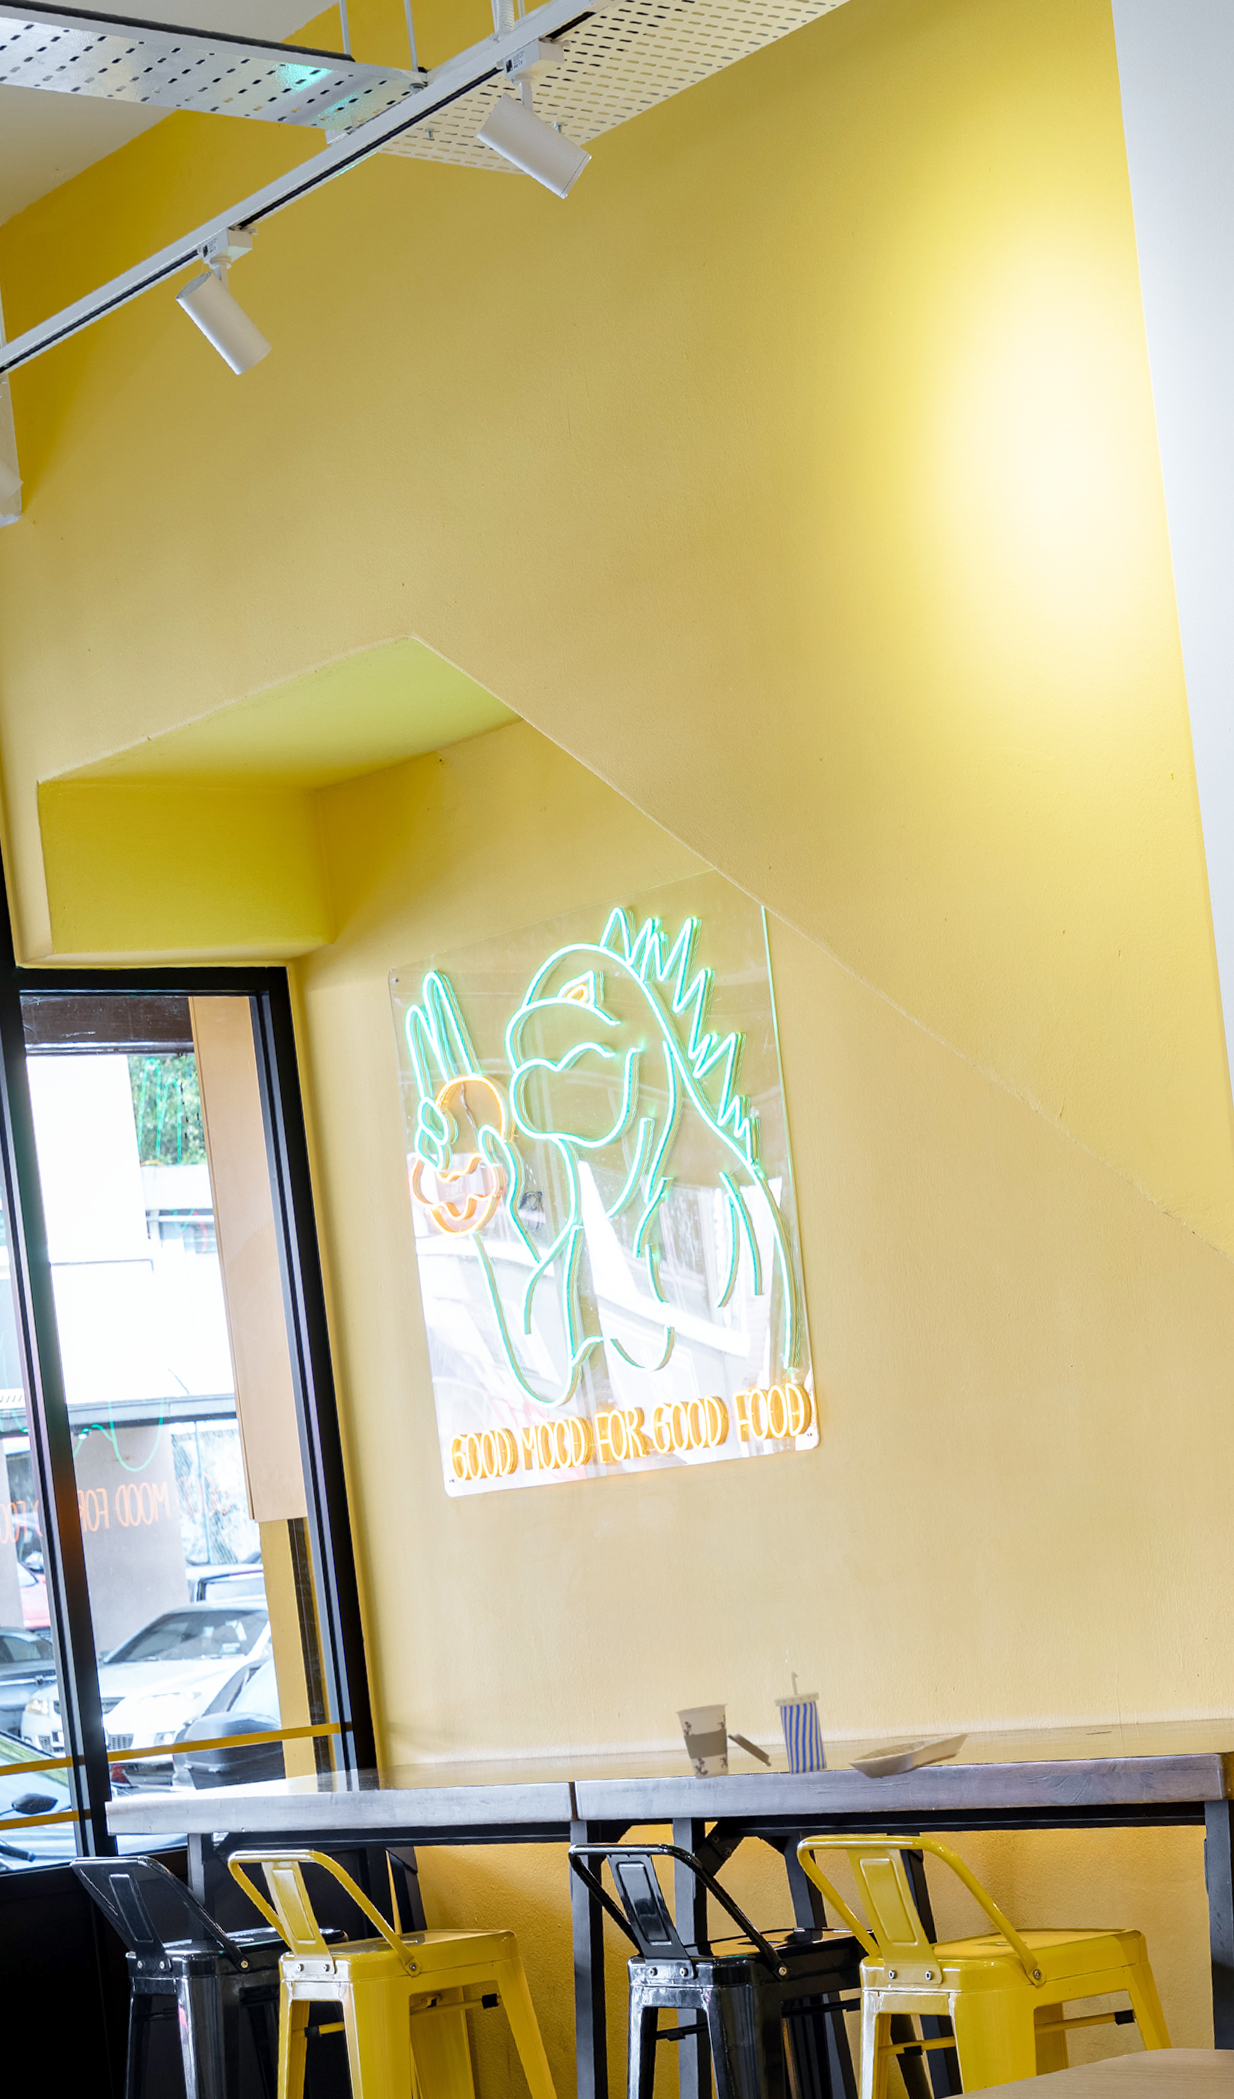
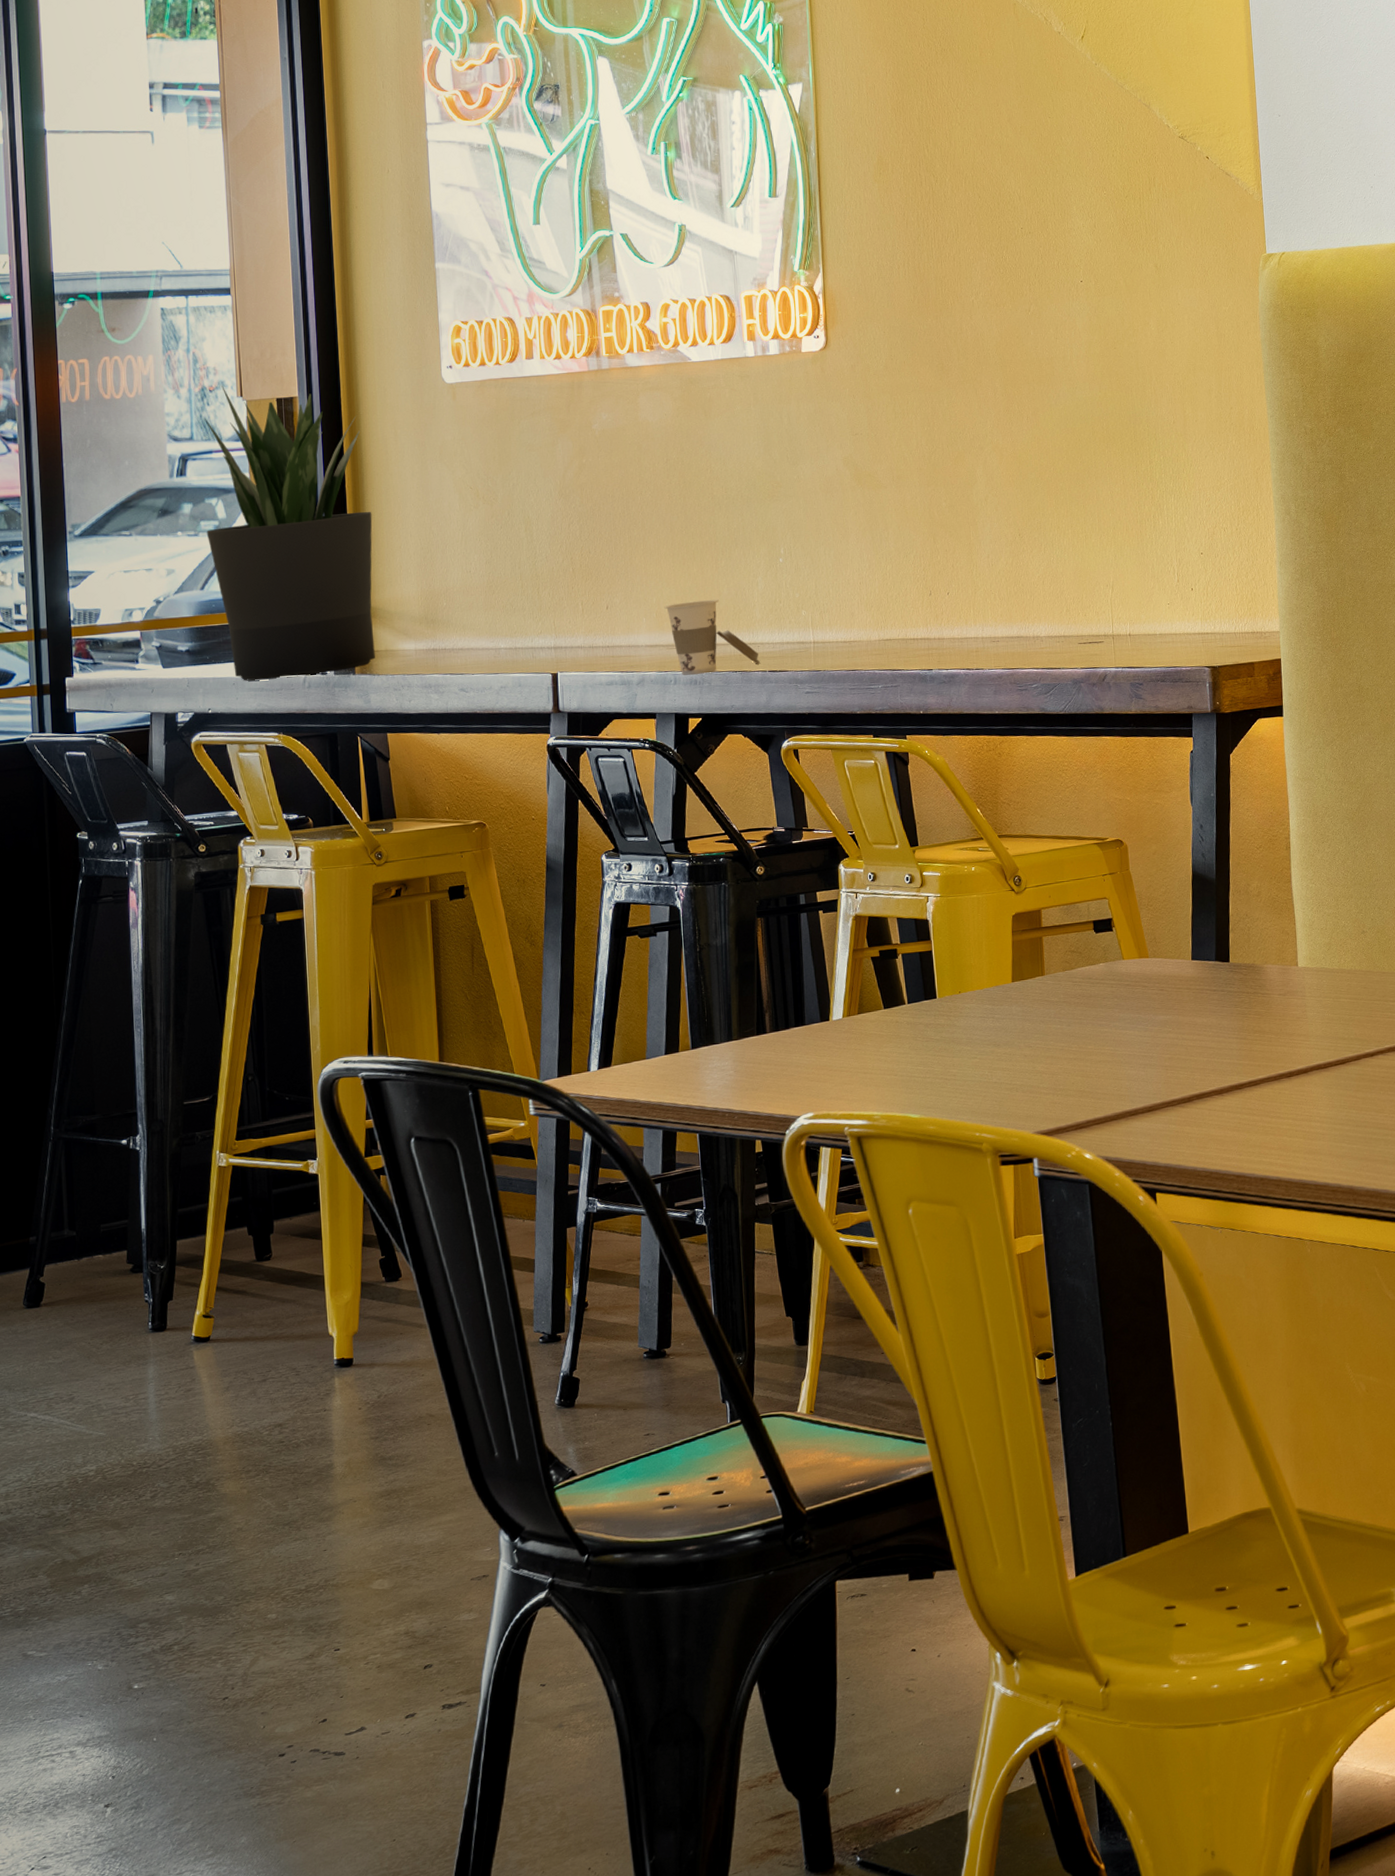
planter: none [219,1508,398,1800] -> present [204,385,375,681]
beverage cup: present [774,1671,828,1776] -> none [766,570,817,674]
tray: present [848,1732,969,1779] -> none [837,637,961,680]

